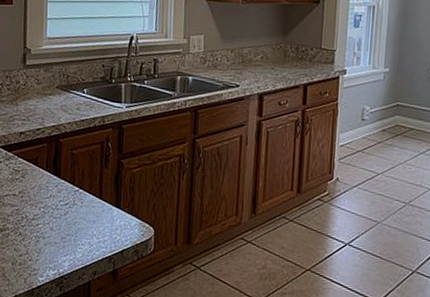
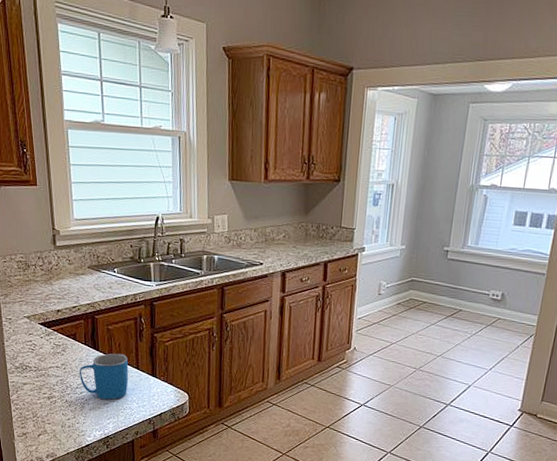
mug: none [36,180,91,234] -> present [79,353,129,400]

